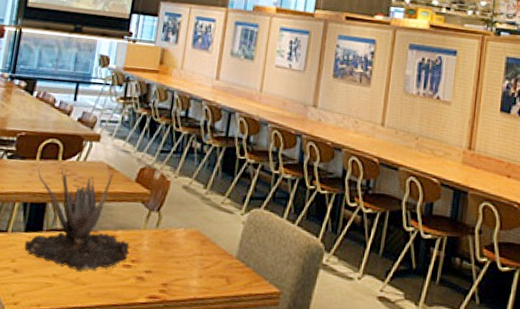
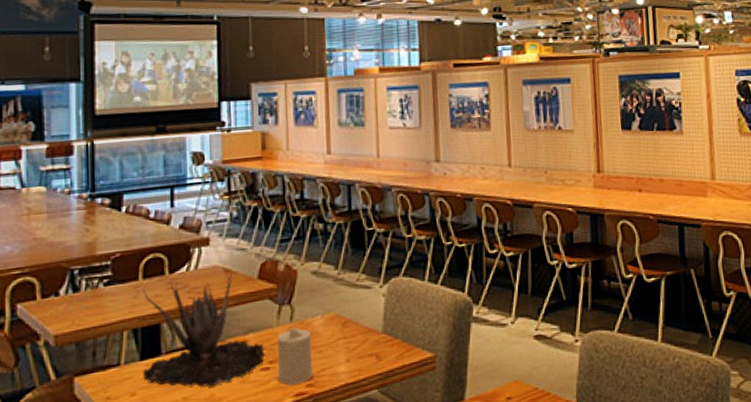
candle: none [136,232,173,288] -> present [277,325,313,385]

